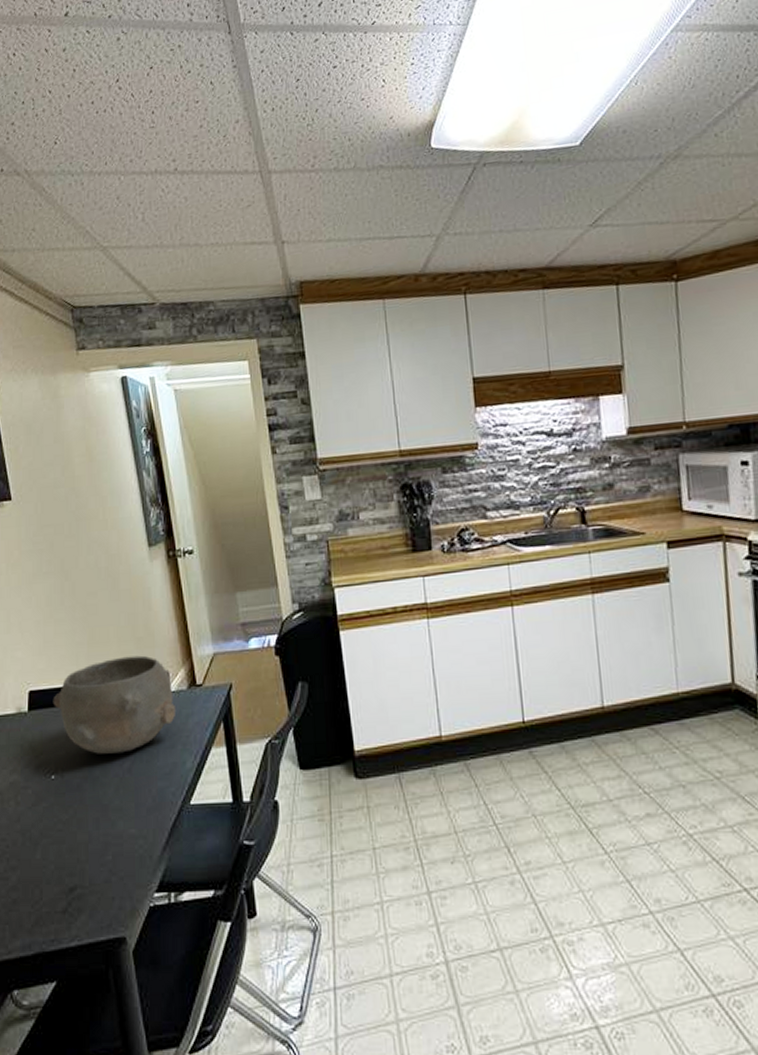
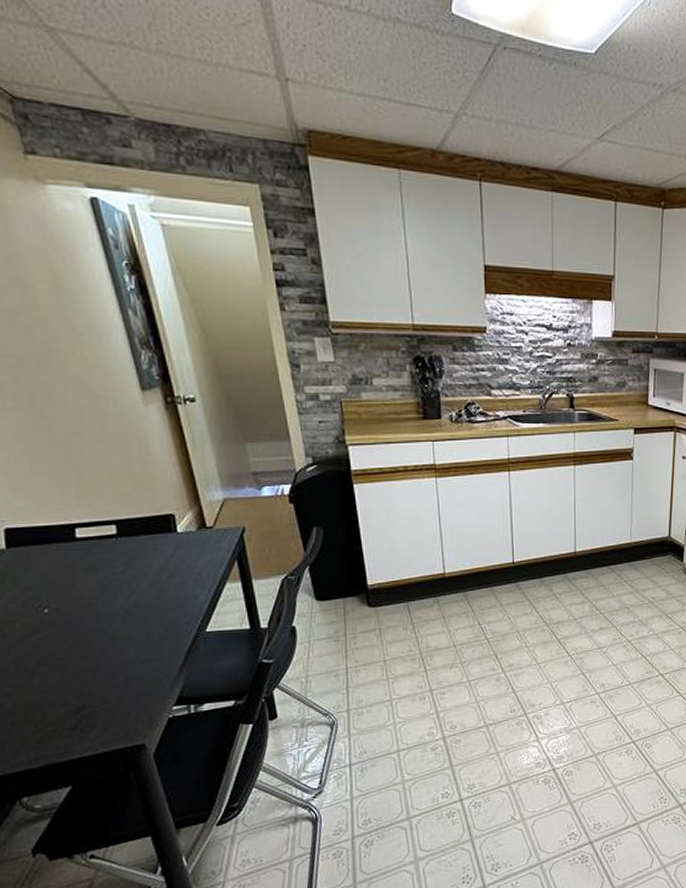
bowl: present [53,655,177,754] -> none [36,498,186,589]

